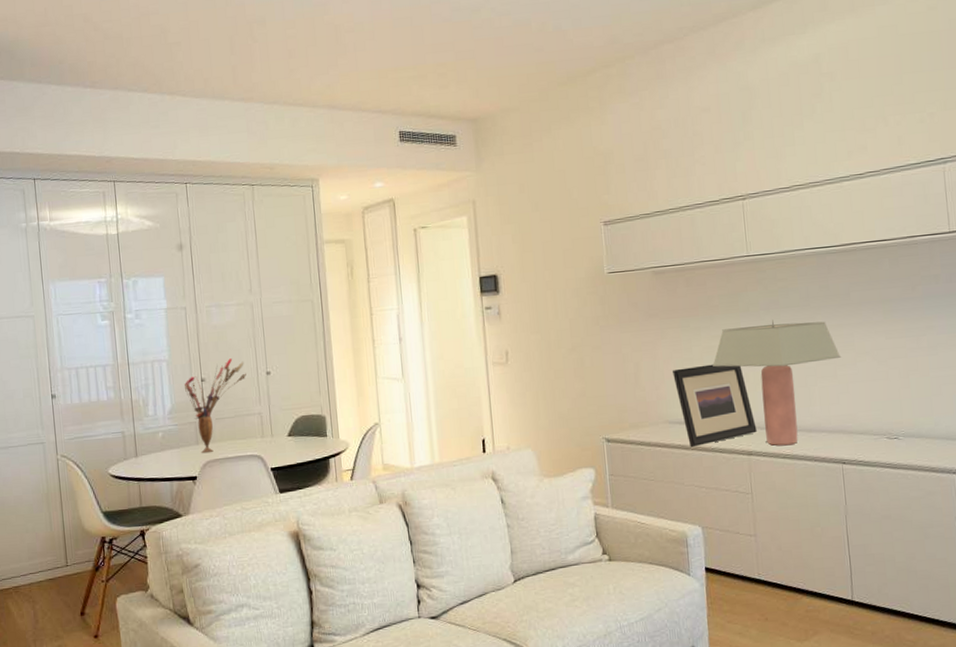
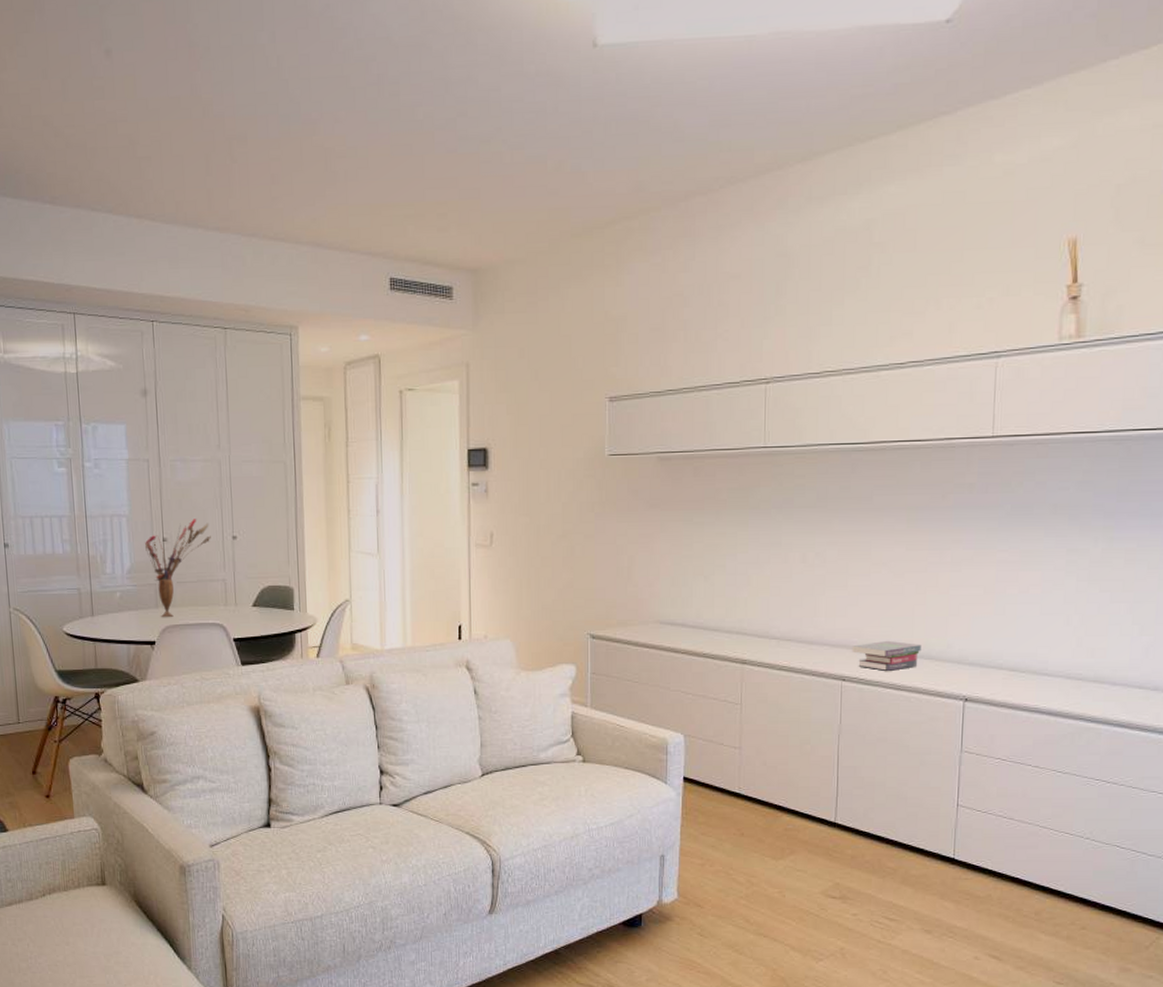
picture frame: present [673,364,757,448] -> none [670,563,754,651]
table lamp: present [713,320,842,446] -> none [713,520,855,657]
books: none [847,423,912,452] -> present [851,640,922,671]

